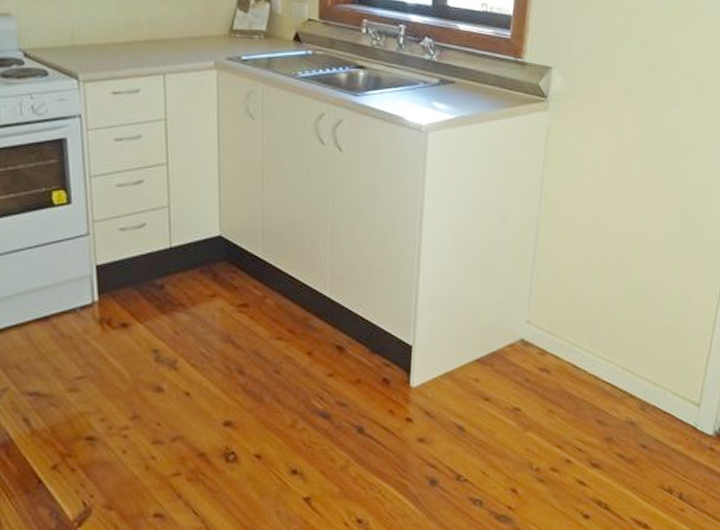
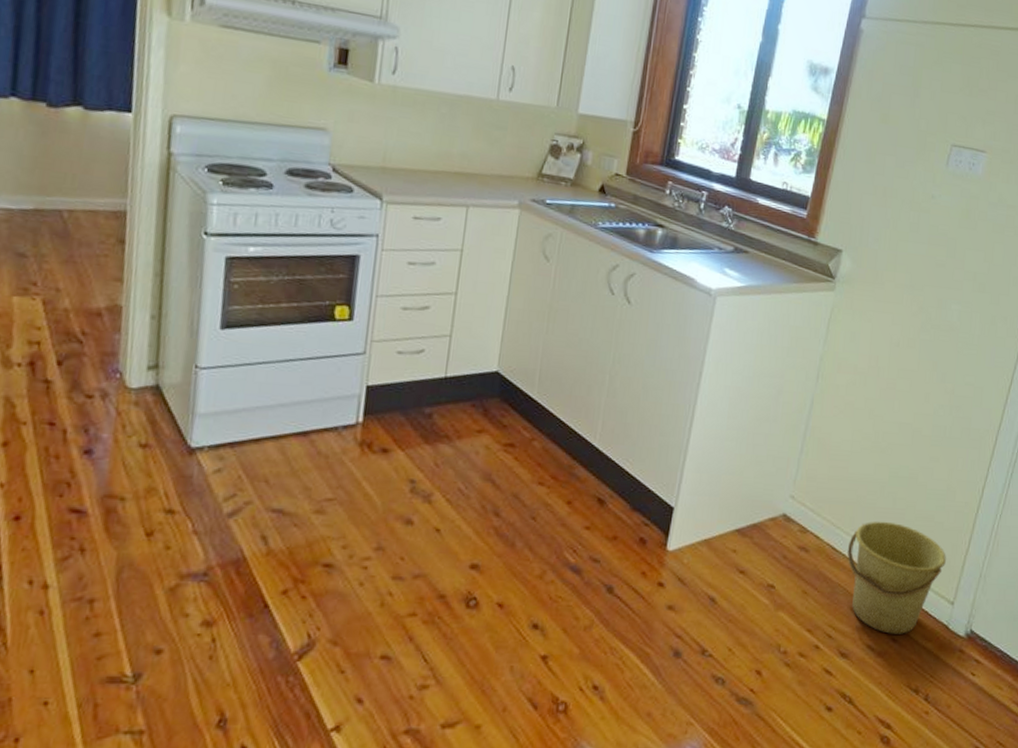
bucket: none [589,334,688,441] -> present [847,521,946,634]

